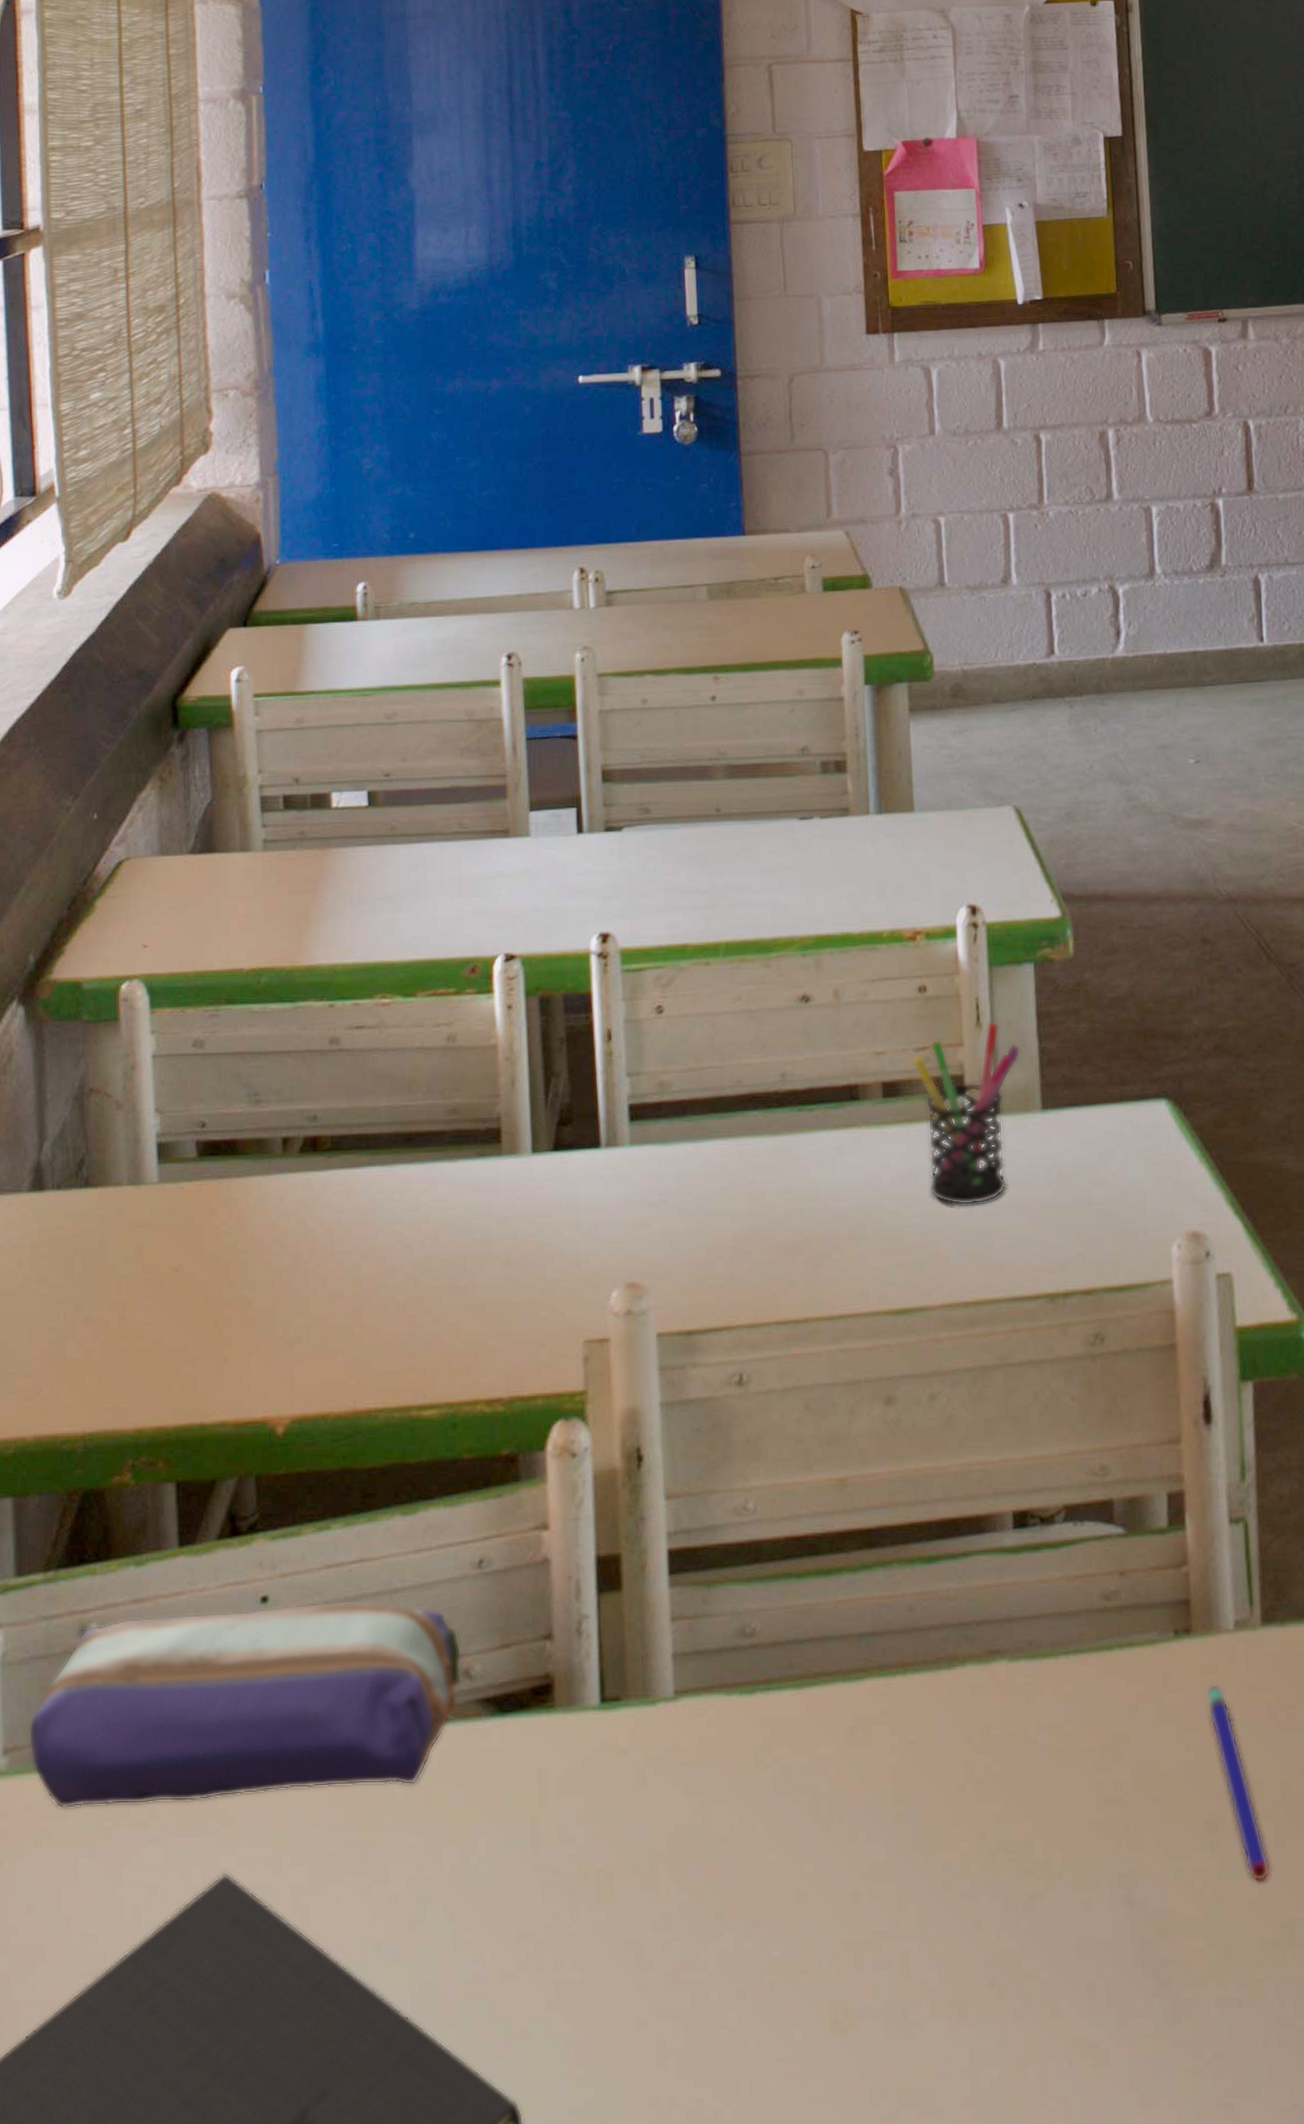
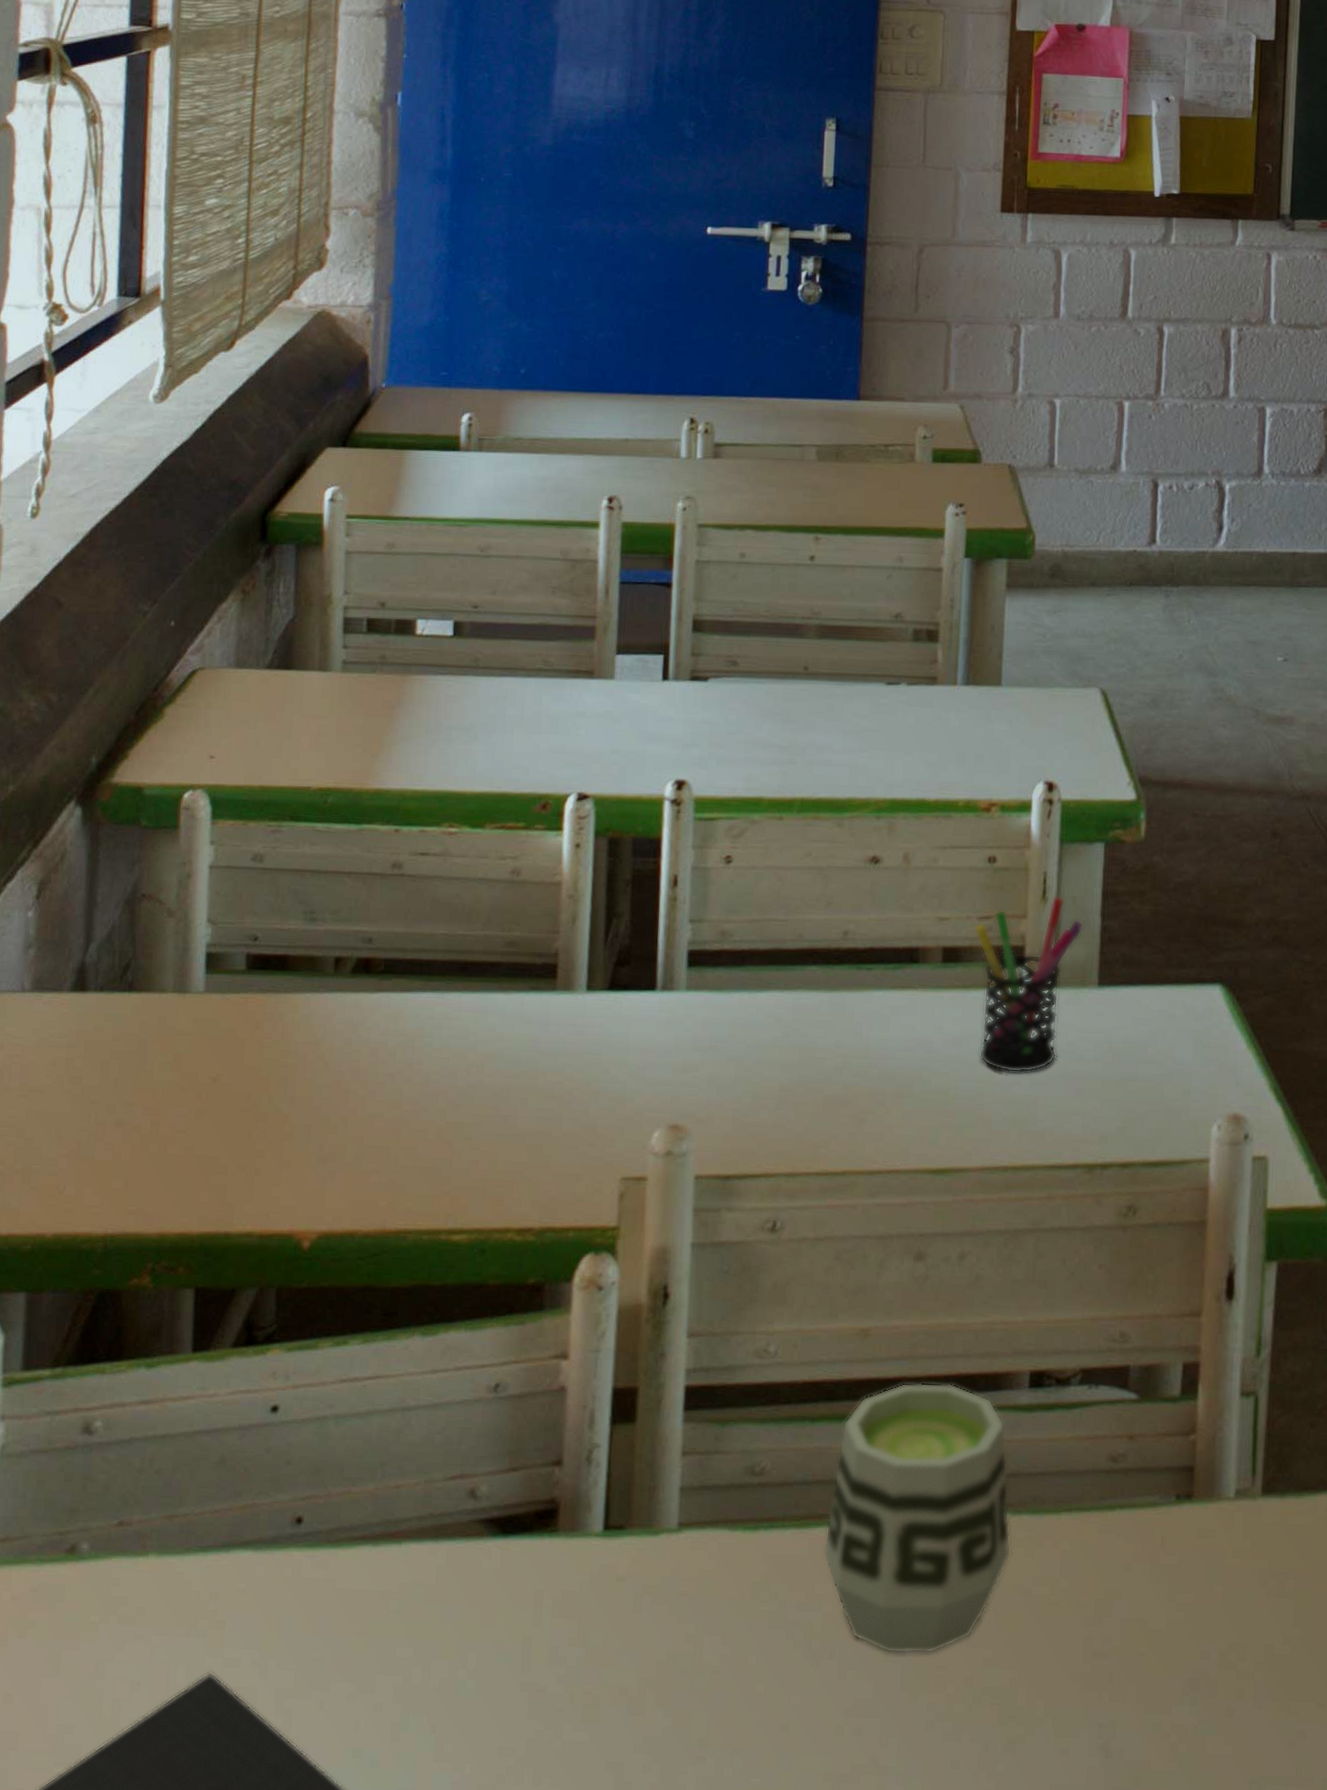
pencil case: present [28,1601,462,1809] -> none [21,1415,470,1602]
cup: none [821,1530,1012,1813] -> present [822,1382,1011,1654]
pen: present [1206,1684,1271,1882] -> none [1201,1549,1247,1739]

